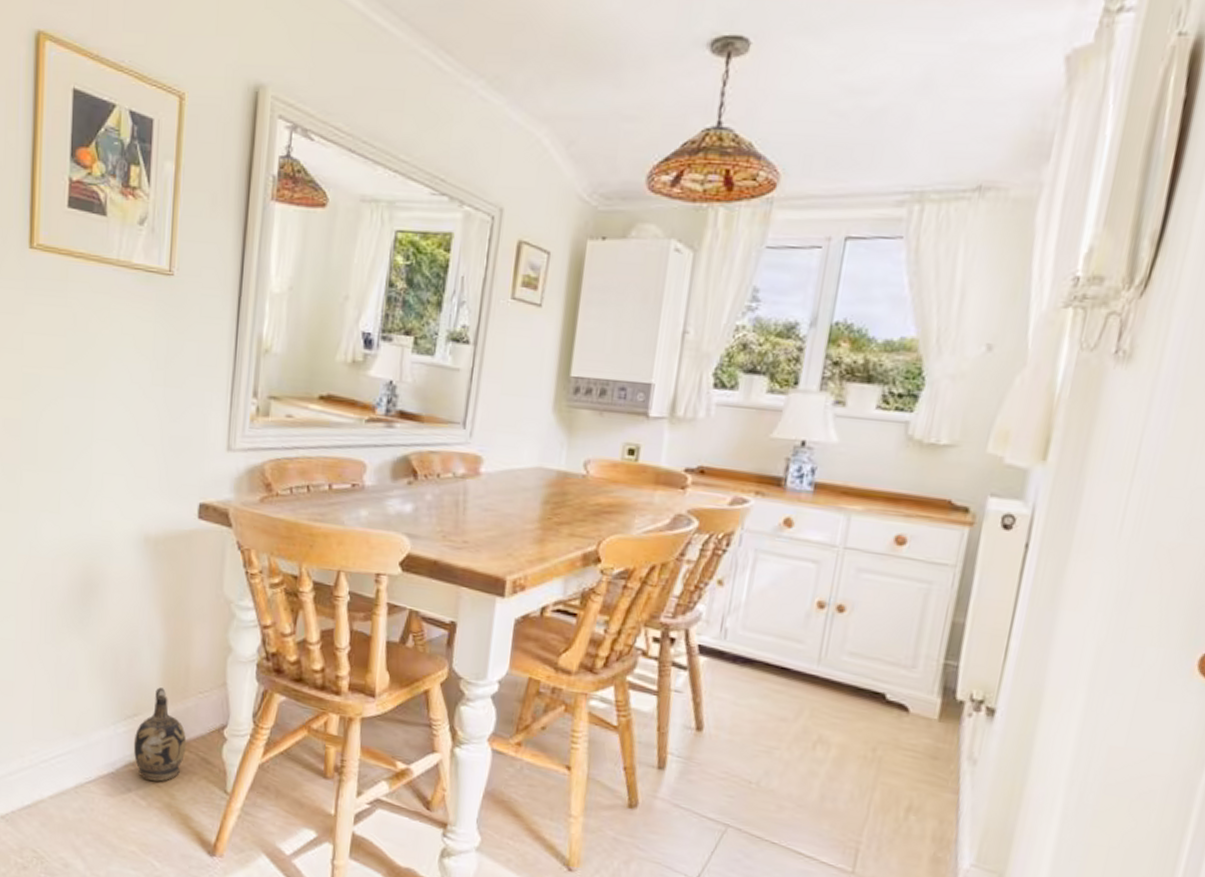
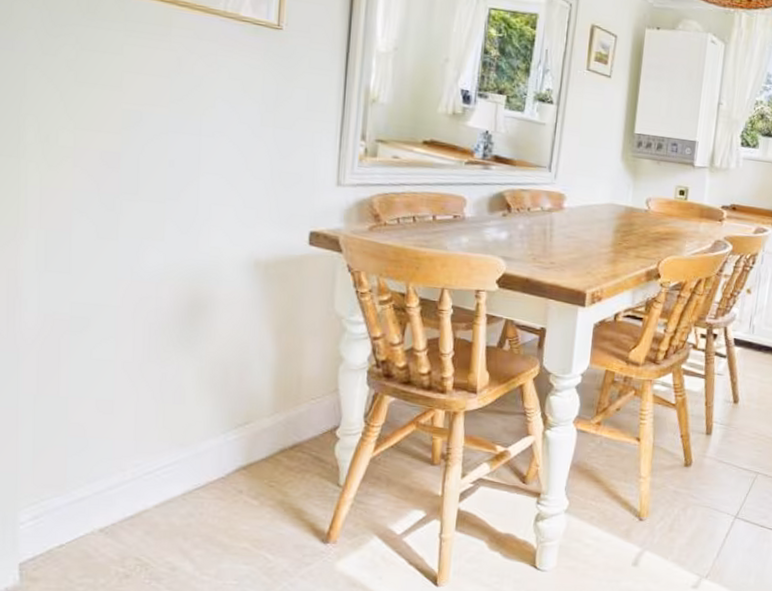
ceramic jug: present [133,687,187,782] -> none [244,396,300,482]

